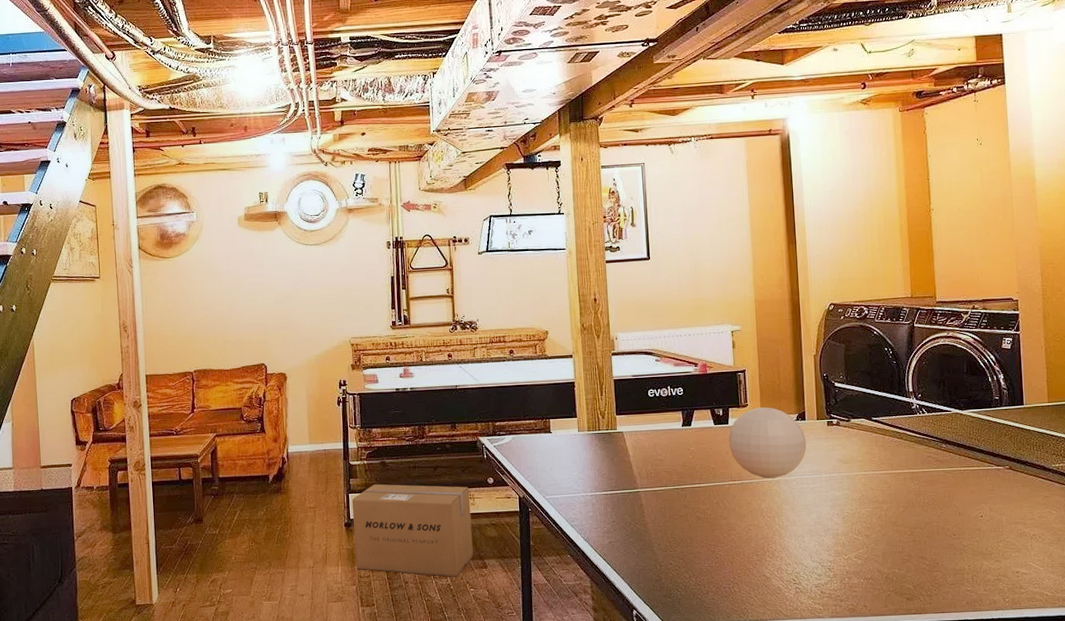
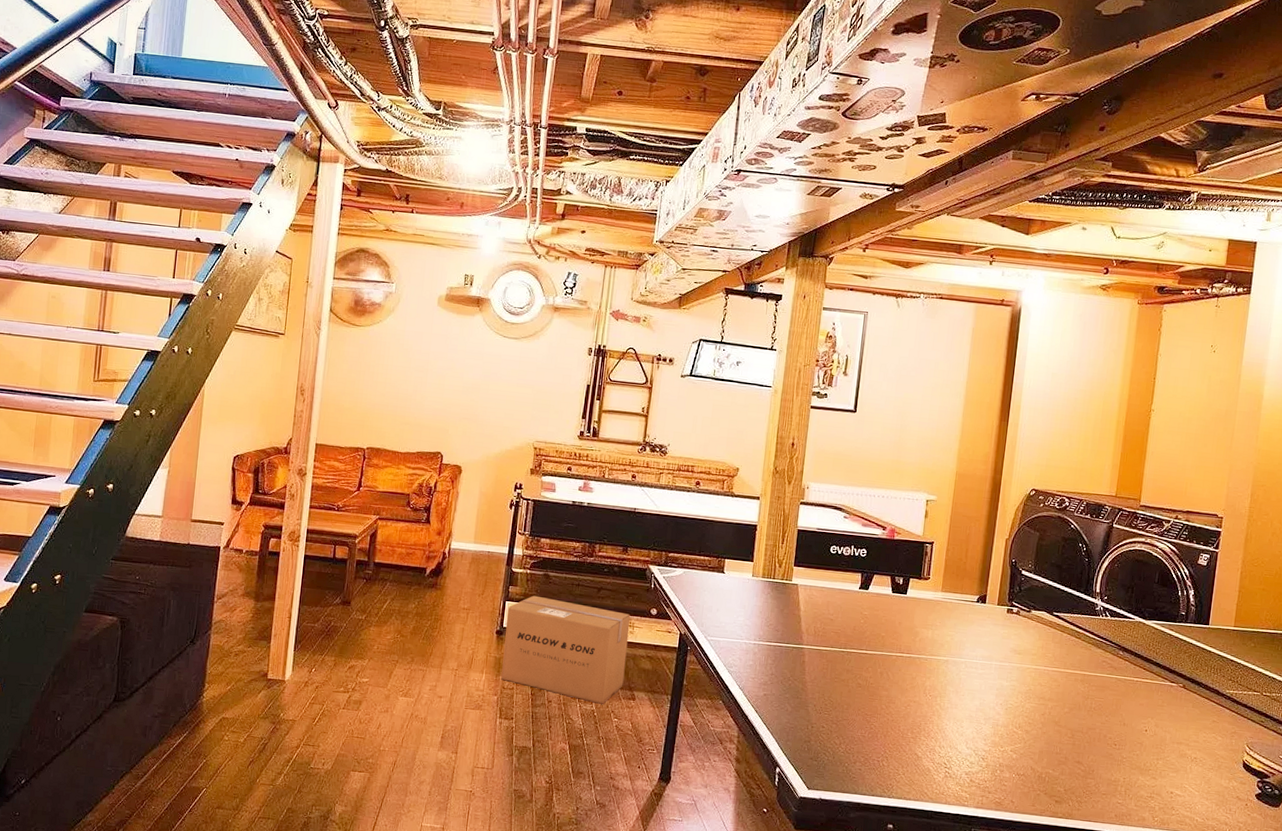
ball: present [728,407,806,479] -> none [903,582,983,658]

